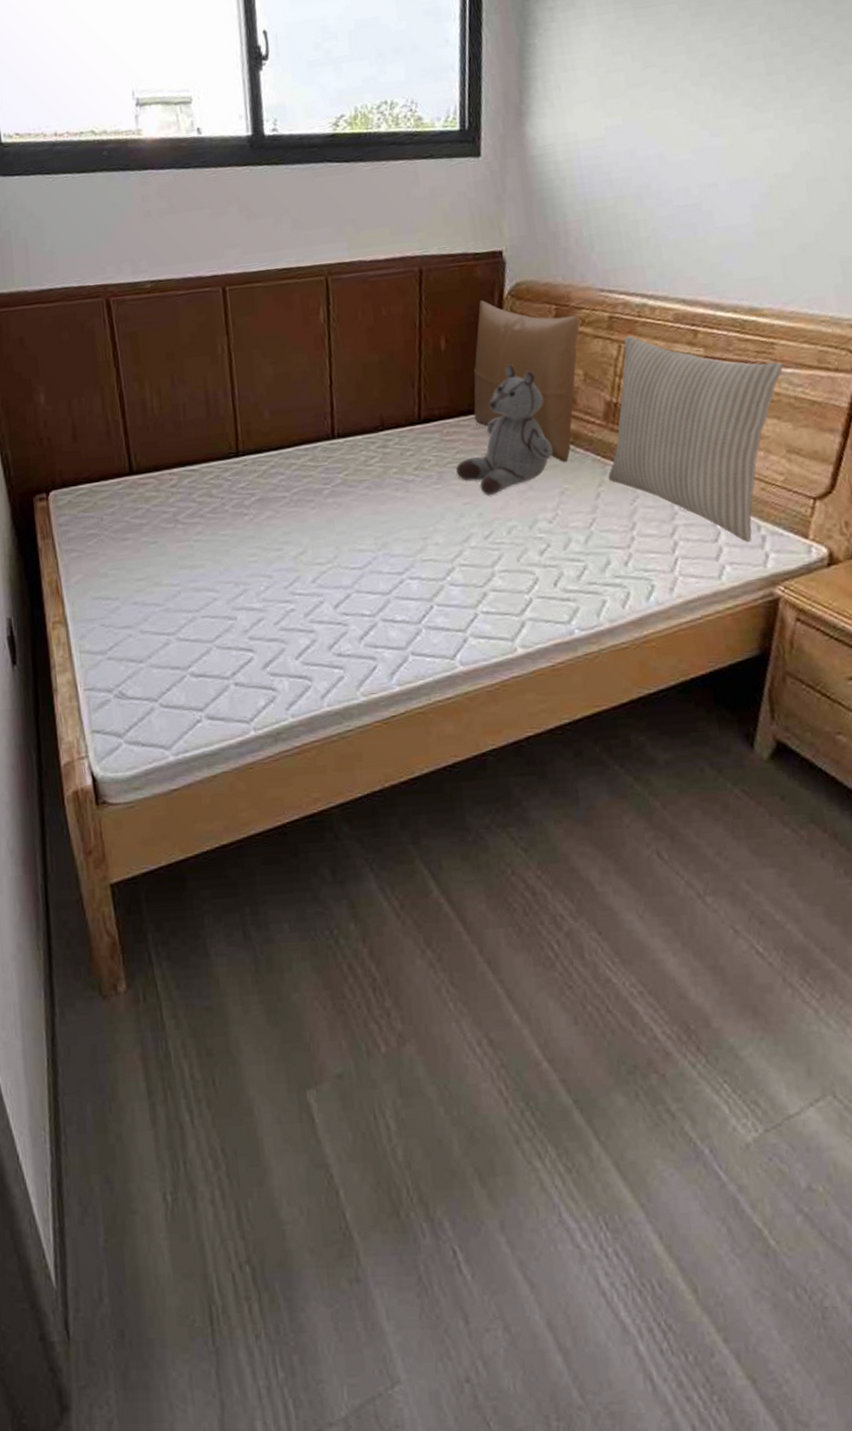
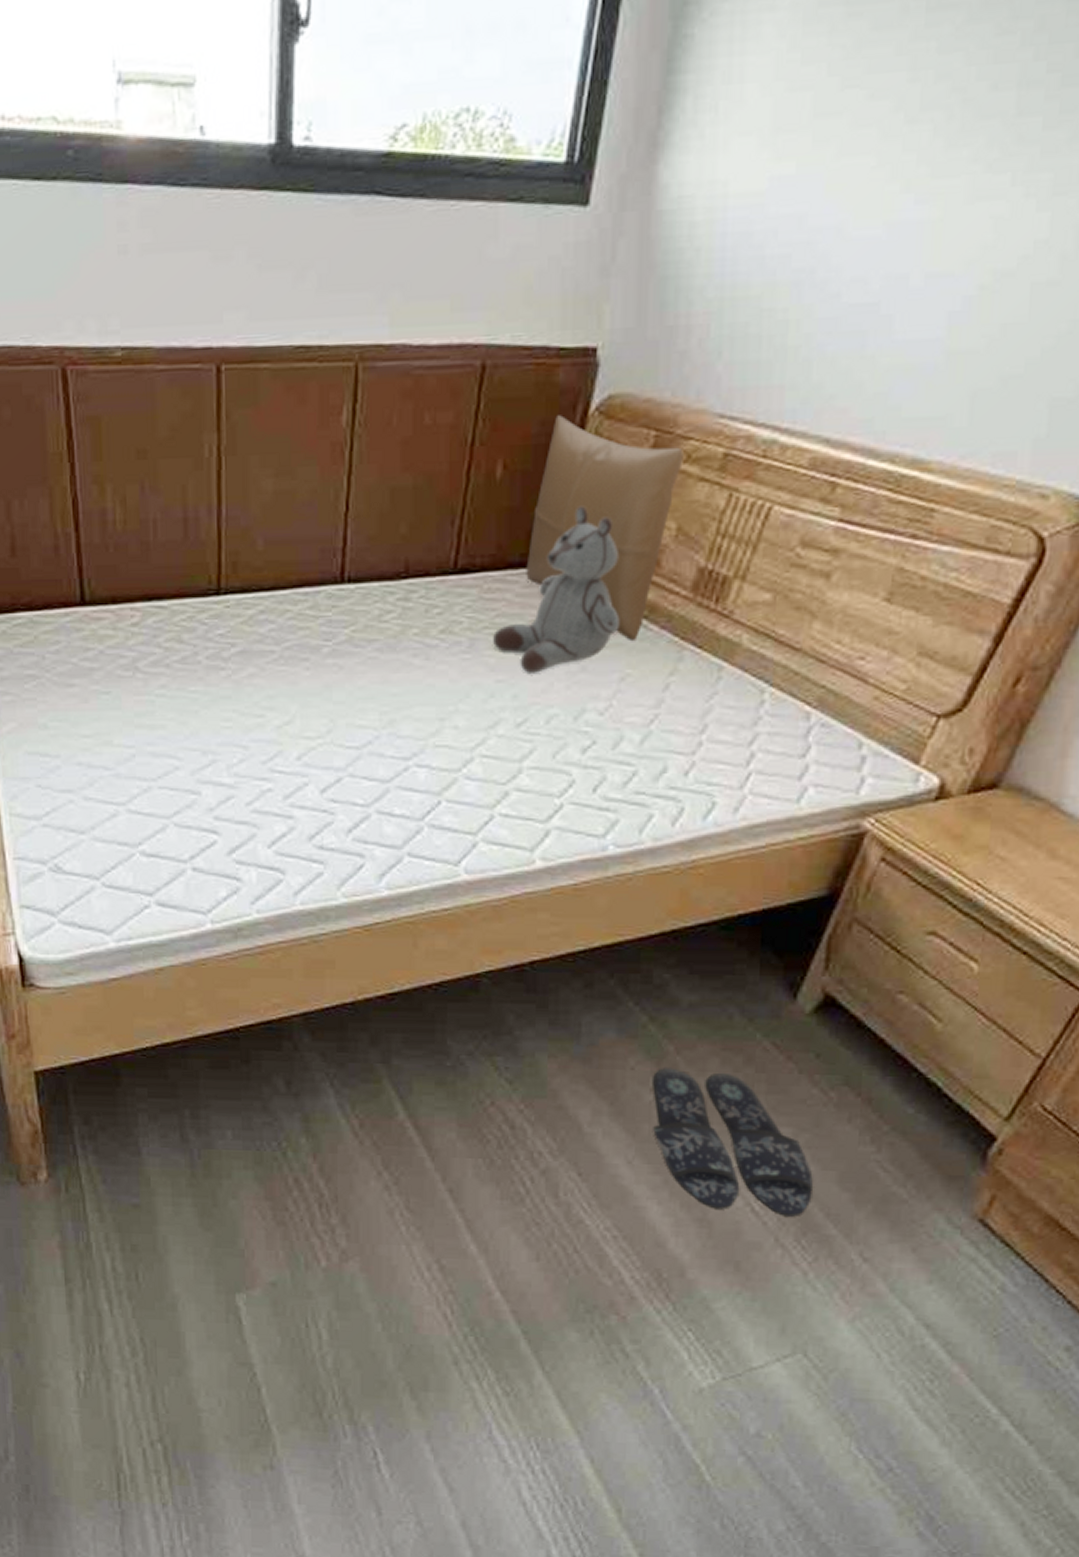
pillow: present [608,335,783,543] -> none [683,481,940,763]
slippers: none [647,822,806,955] -> present [653,1068,813,1217]

